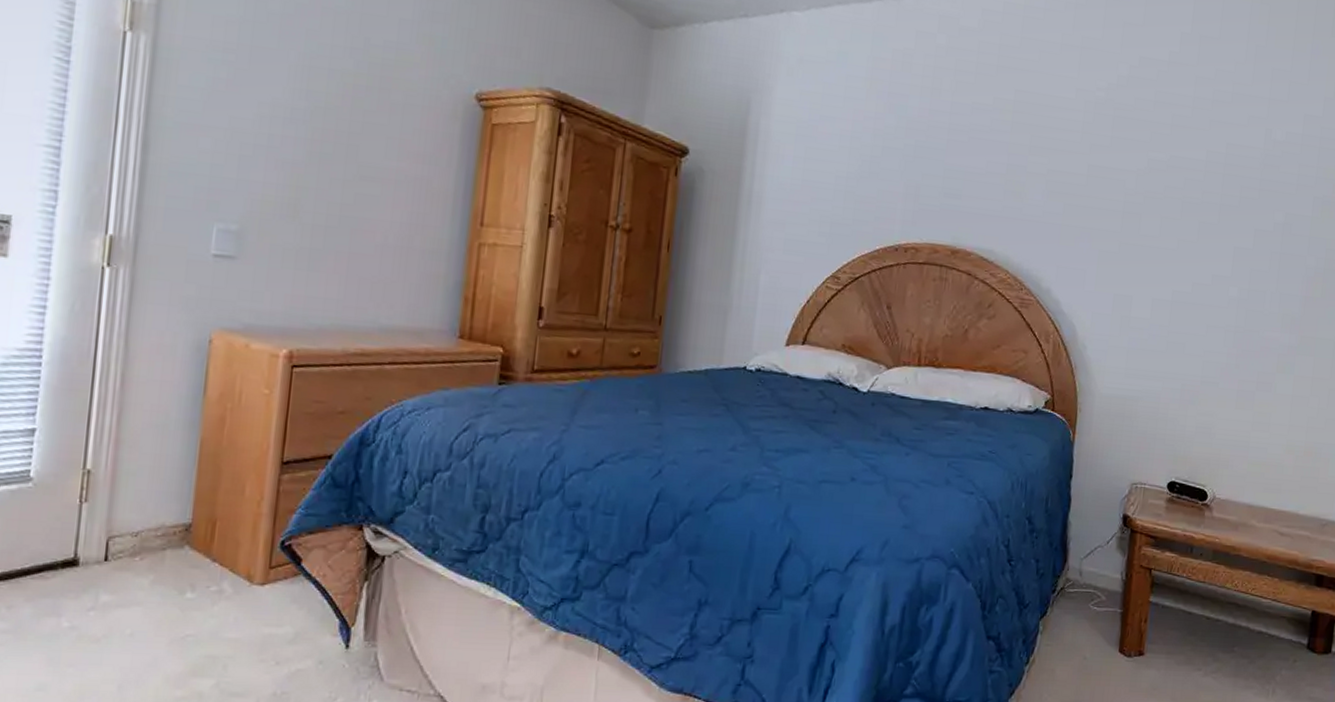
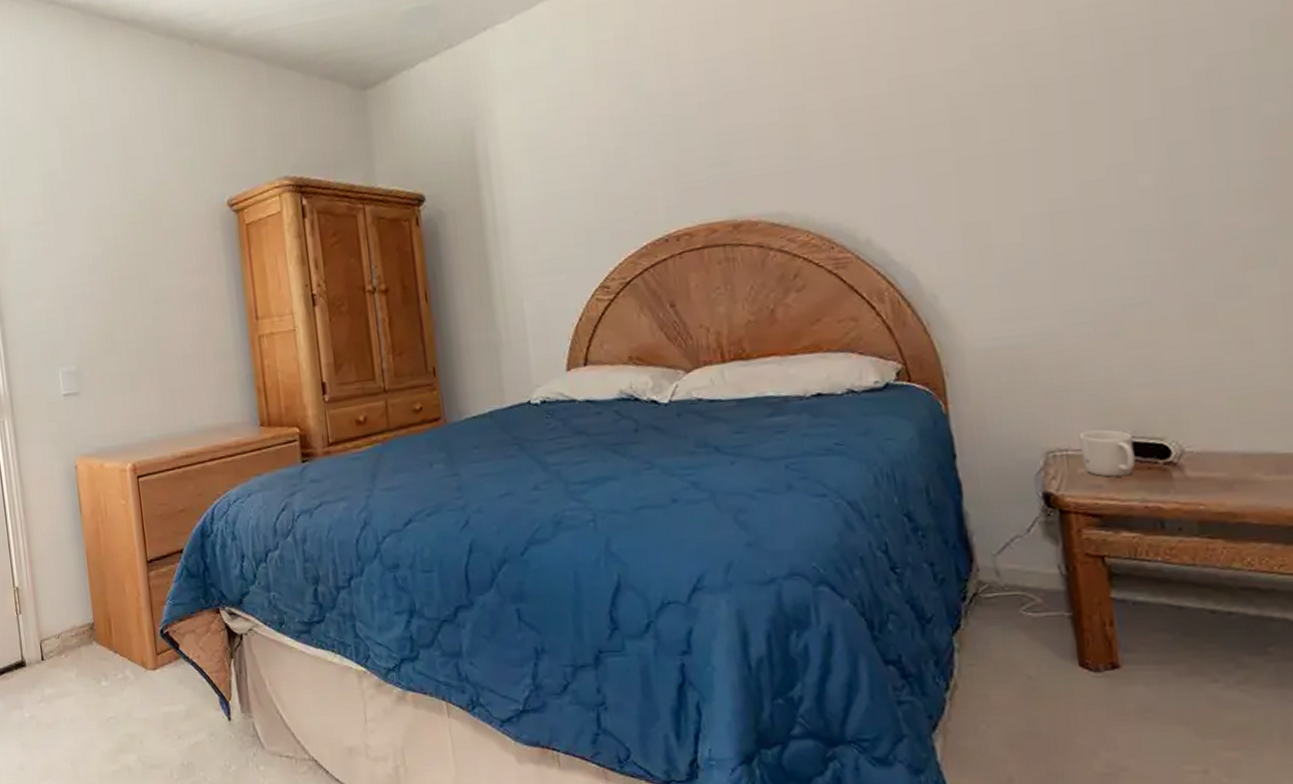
mug: none [1153,471,1187,510] -> present [1078,429,1136,477]

